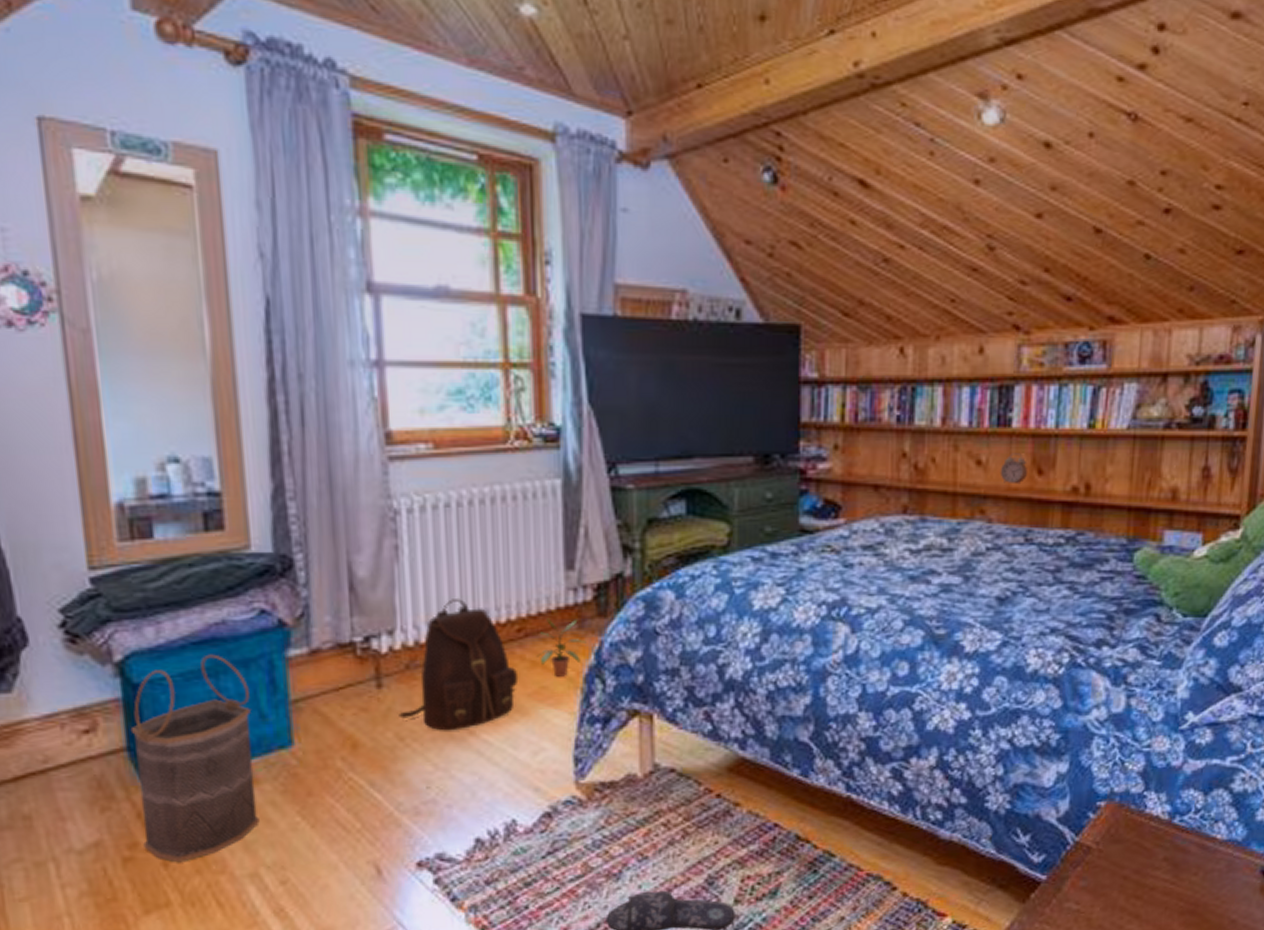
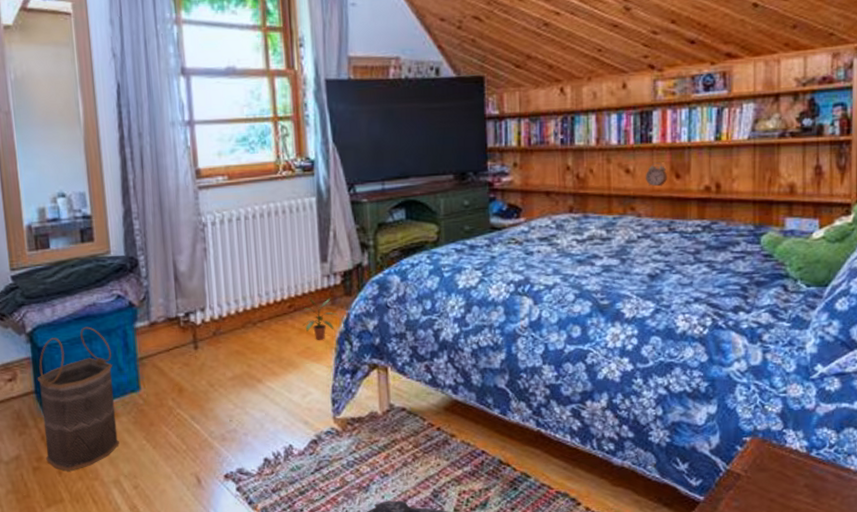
backpack: present [399,599,519,731] -> none [209,285,291,380]

